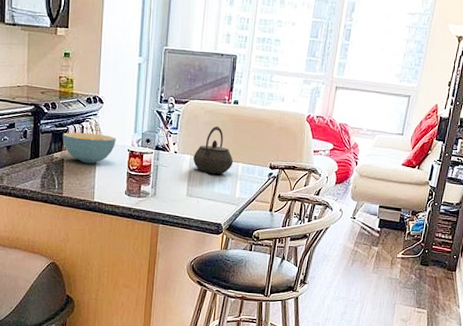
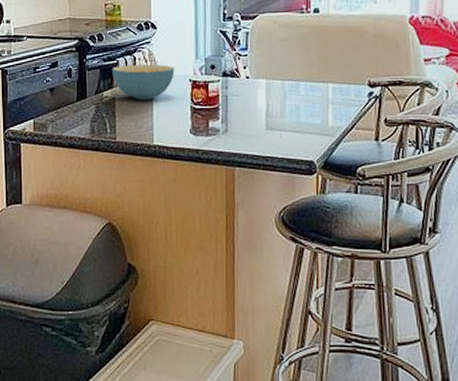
kettle: present [193,126,234,175] -> none [270,41,321,100]

